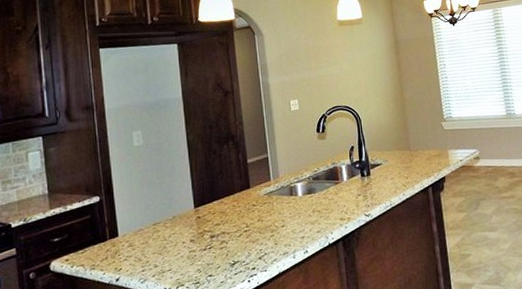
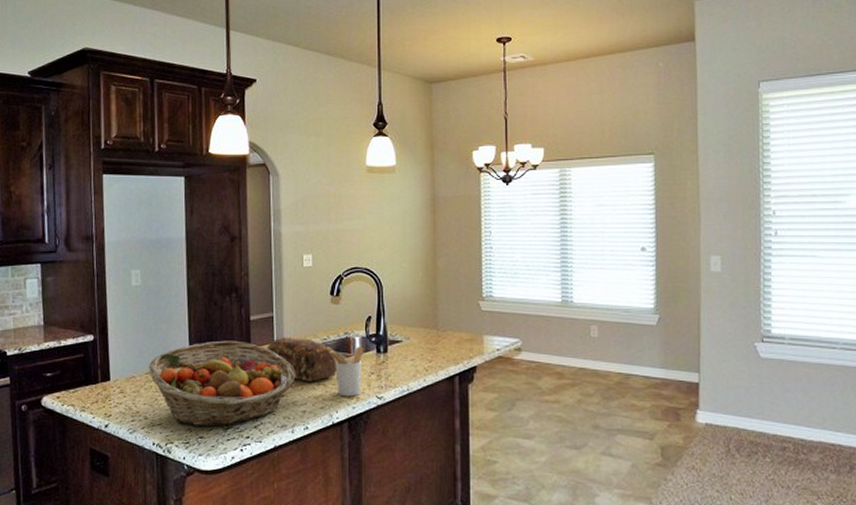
fruit basket: none [155,183,293,267] -> present [149,340,296,427]
bread loaf: none [264,173,328,211] -> present [266,337,337,382]
utensil holder: none [320,173,351,219] -> present [328,346,364,397]

